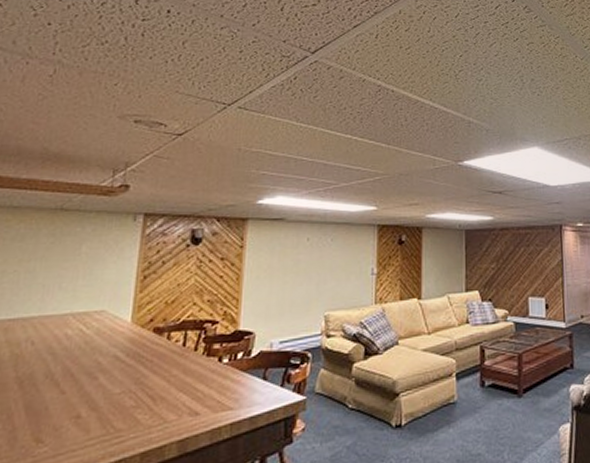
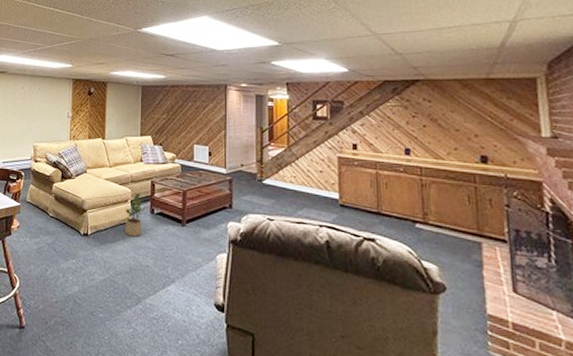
potted plant: none [450,362,474,419] -> present [125,192,146,236]

